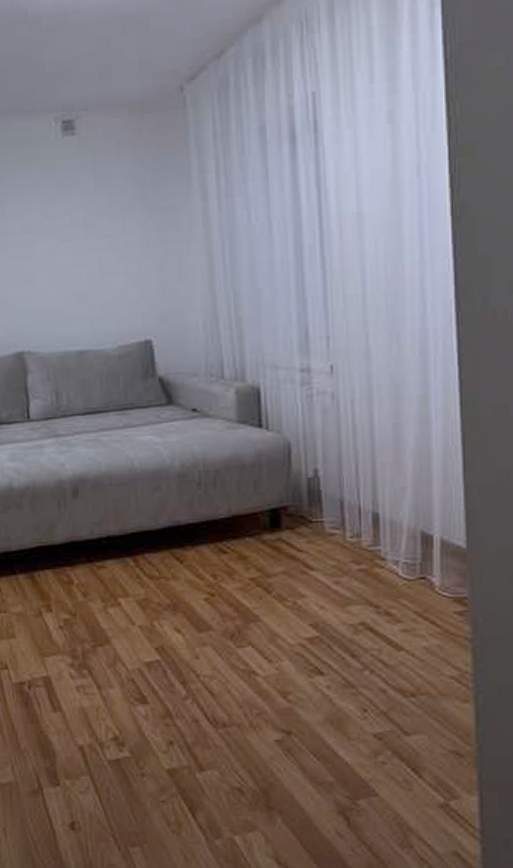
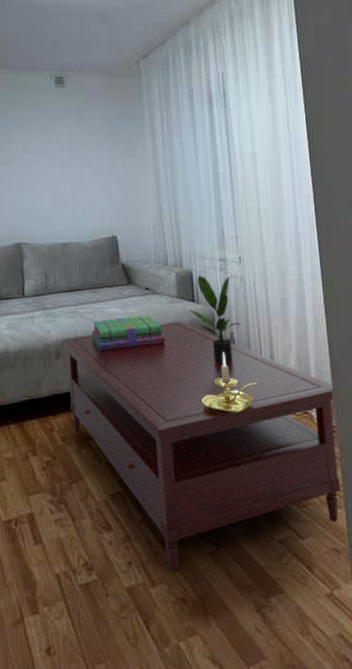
coffee table: none [79,453,469,758] -> present [61,321,340,573]
stack of books: none [118,446,220,490] -> present [91,316,166,351]
potted plant: none [254,391,330,508] -> present [189,275,241,362]
candle holder: none [270,493,351,575] -> present [202,351,257,414]

